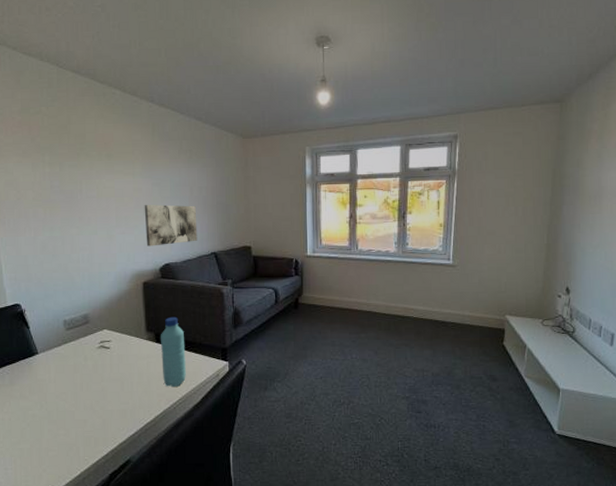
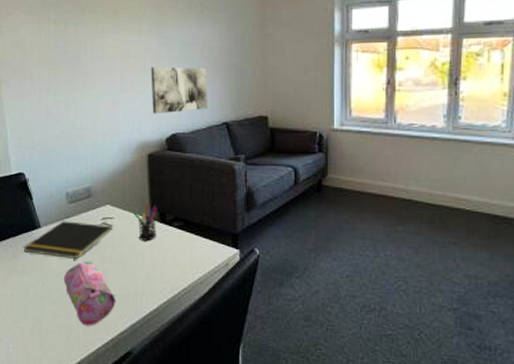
notepad: none [20,346,111,381] -> present [23,221,113,259]
pencil case: none [62,381,115,441] -> present [63,261,116,326]
pen holder: none [130,326,153,360] -> present [133,203,157,241]
water bottle: present [161,316,186,388] -> none [166,194,192,275]

